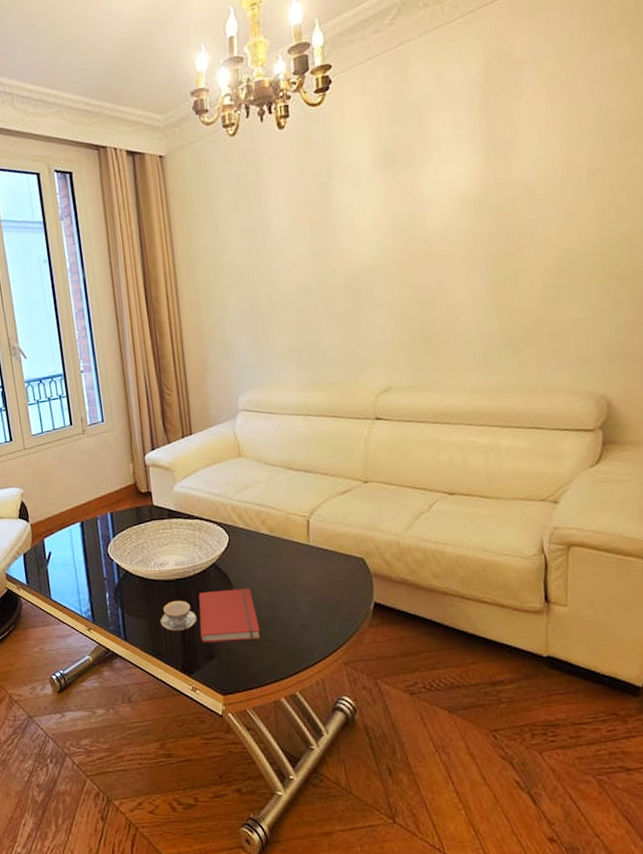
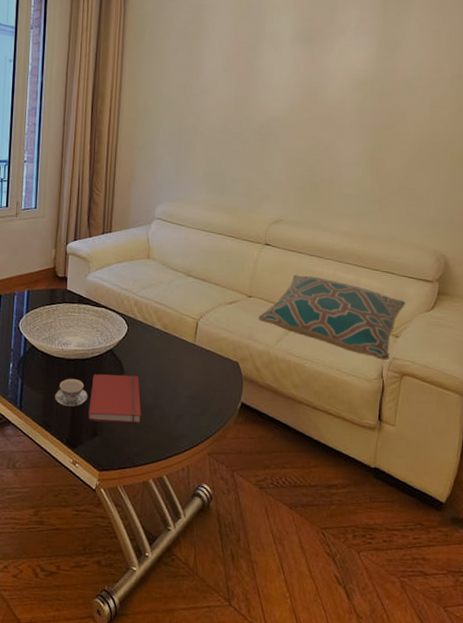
pillow: none [380,446,561,533] -> present [258,275,405,361]

